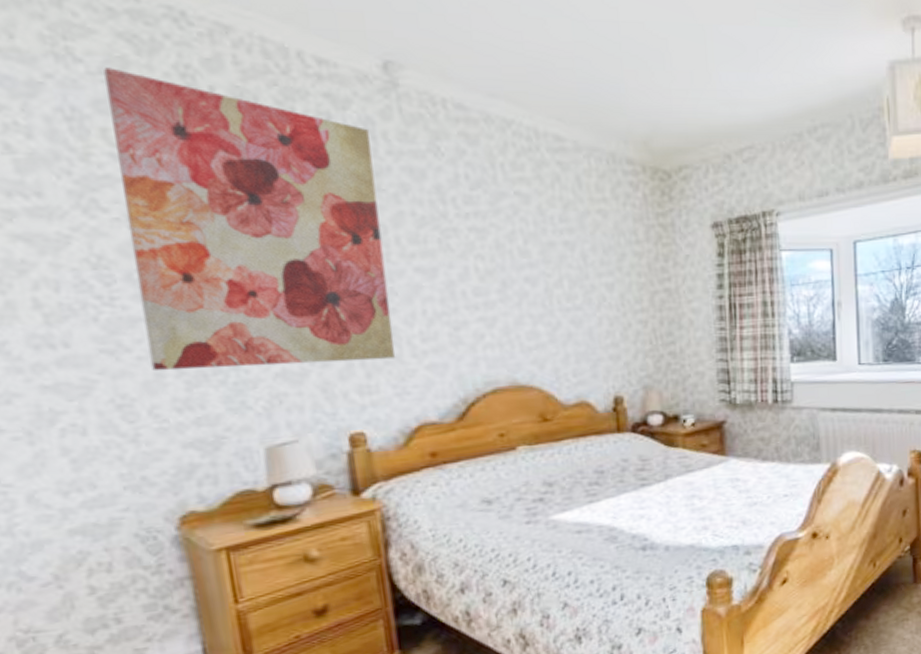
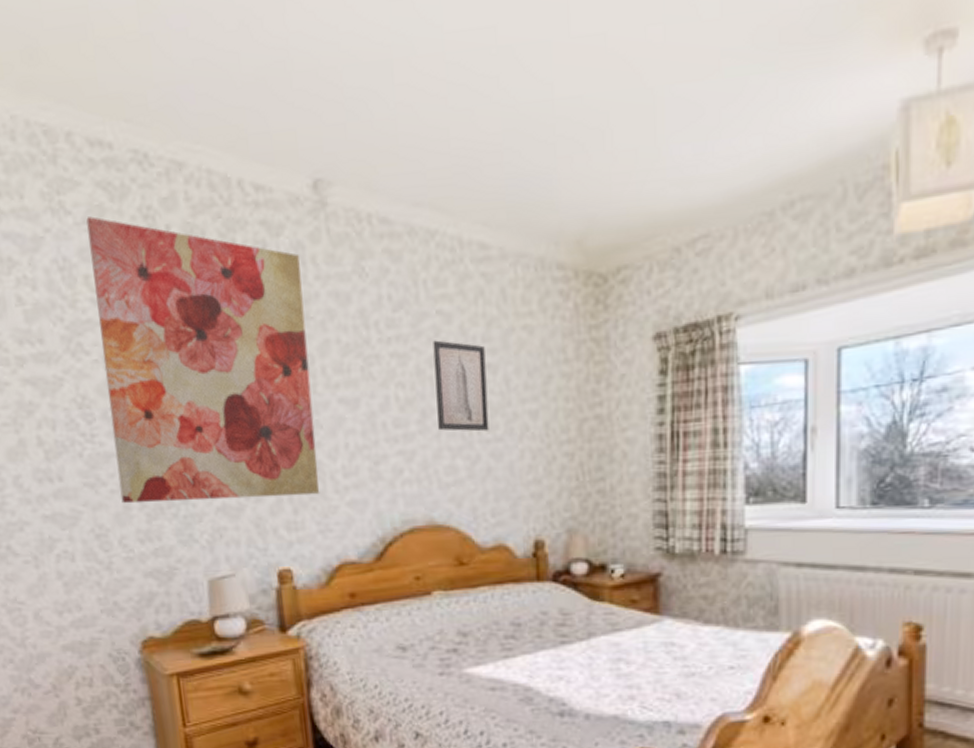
wall art: none [511,218,569,301] -> present [433,340,489,432]

